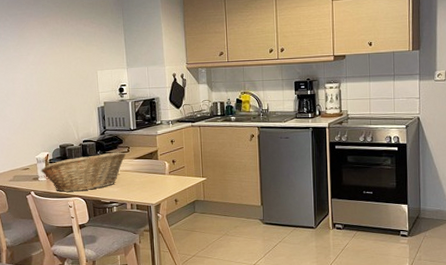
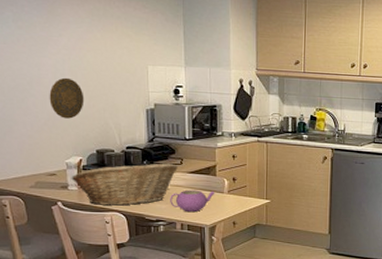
decorative plate: none [22,87,49,121] -> present [49,77,85,119]
teapot: none [120,173,158,194] -> present [170,190,215,213]

